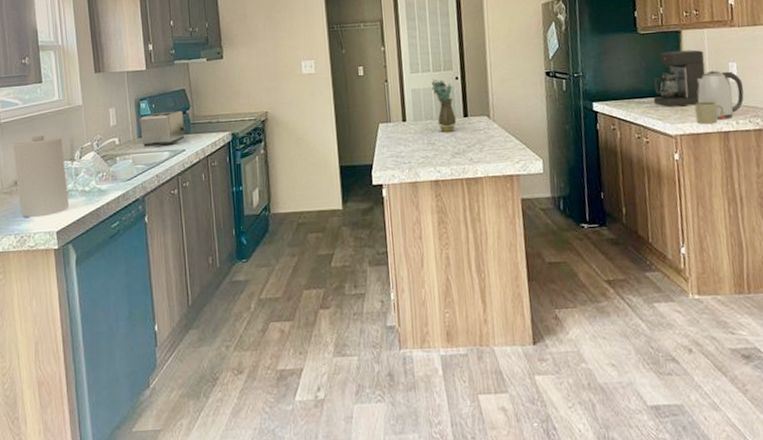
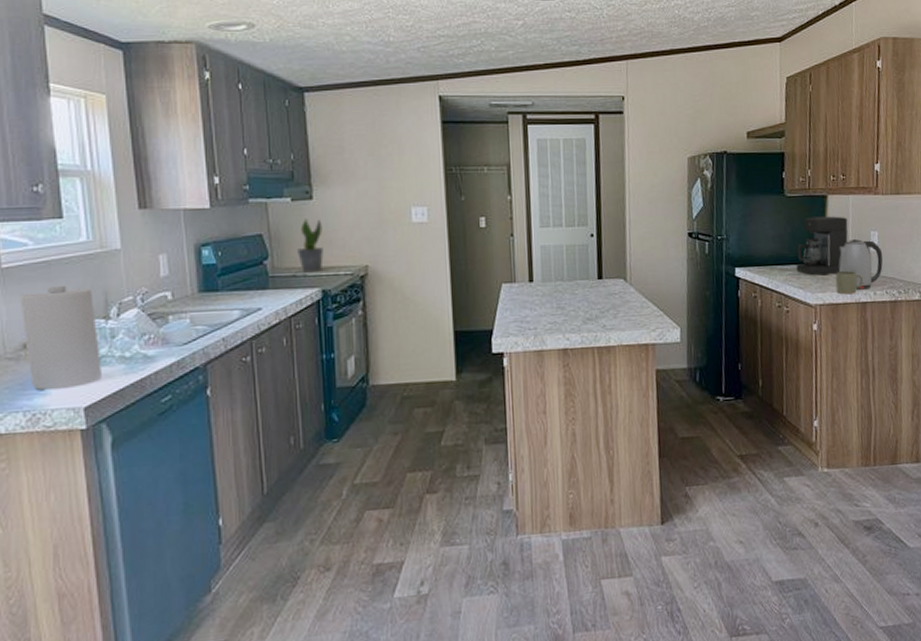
toaster: present [140,110,185,147] -> none [201,260,261,304]
potted plant: none [212,74,232,119] -> present [297,218,324,273]
vase: present [431,79,456,132] -> none [563,235,589,295]

